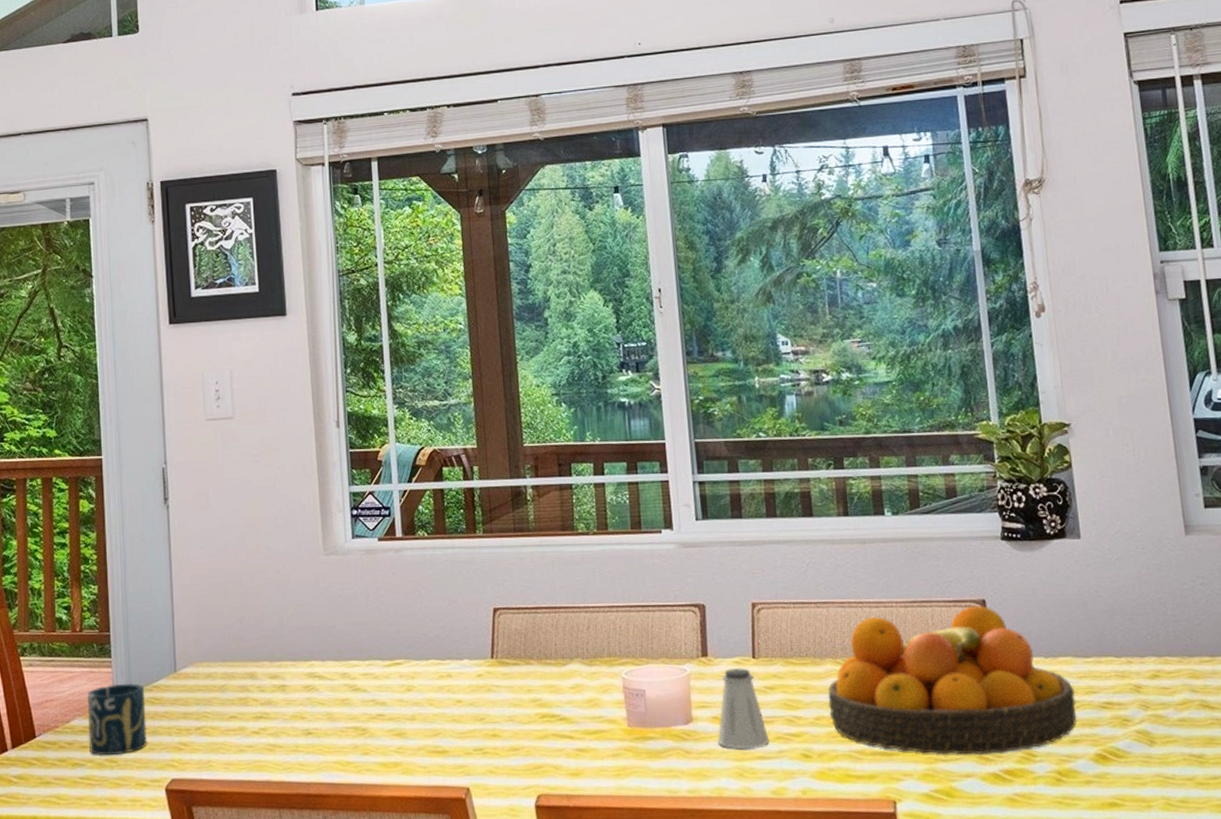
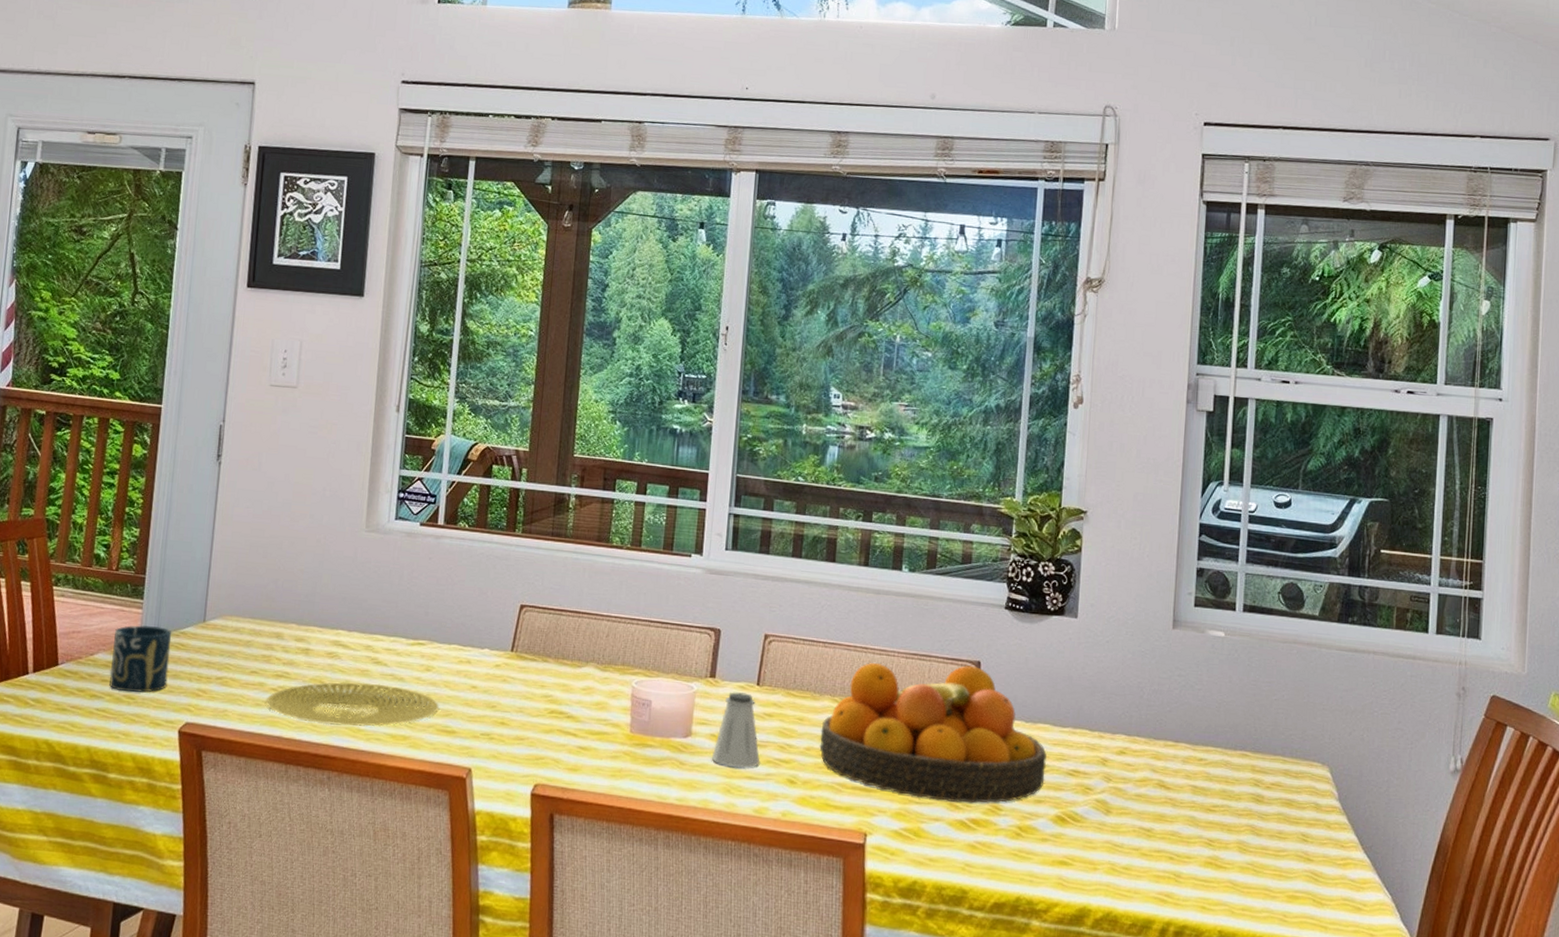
plate: none [249,711,426,762] -> present [265,682,439,727]

